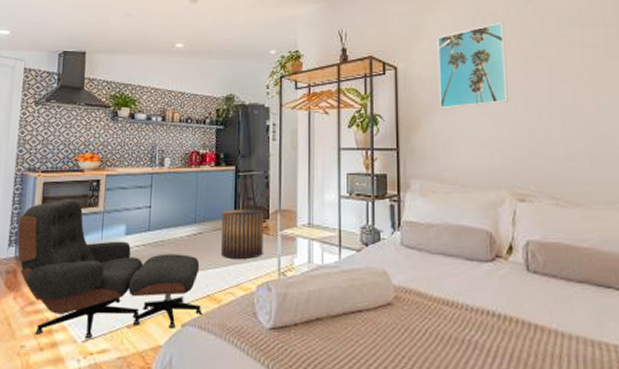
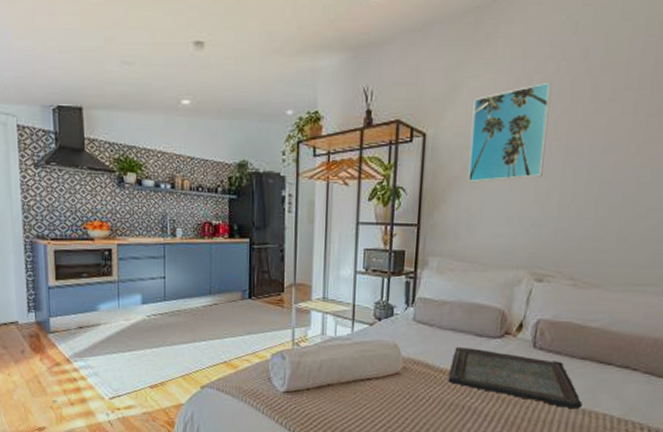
lounge chair: present [17,198,202,339] -> none [35,267,220,397]
stool: present [220,209,264,259] -> none [236,281,279,330]
serving tray: none [443,272,589,340] -> present [448,346,582,409]

